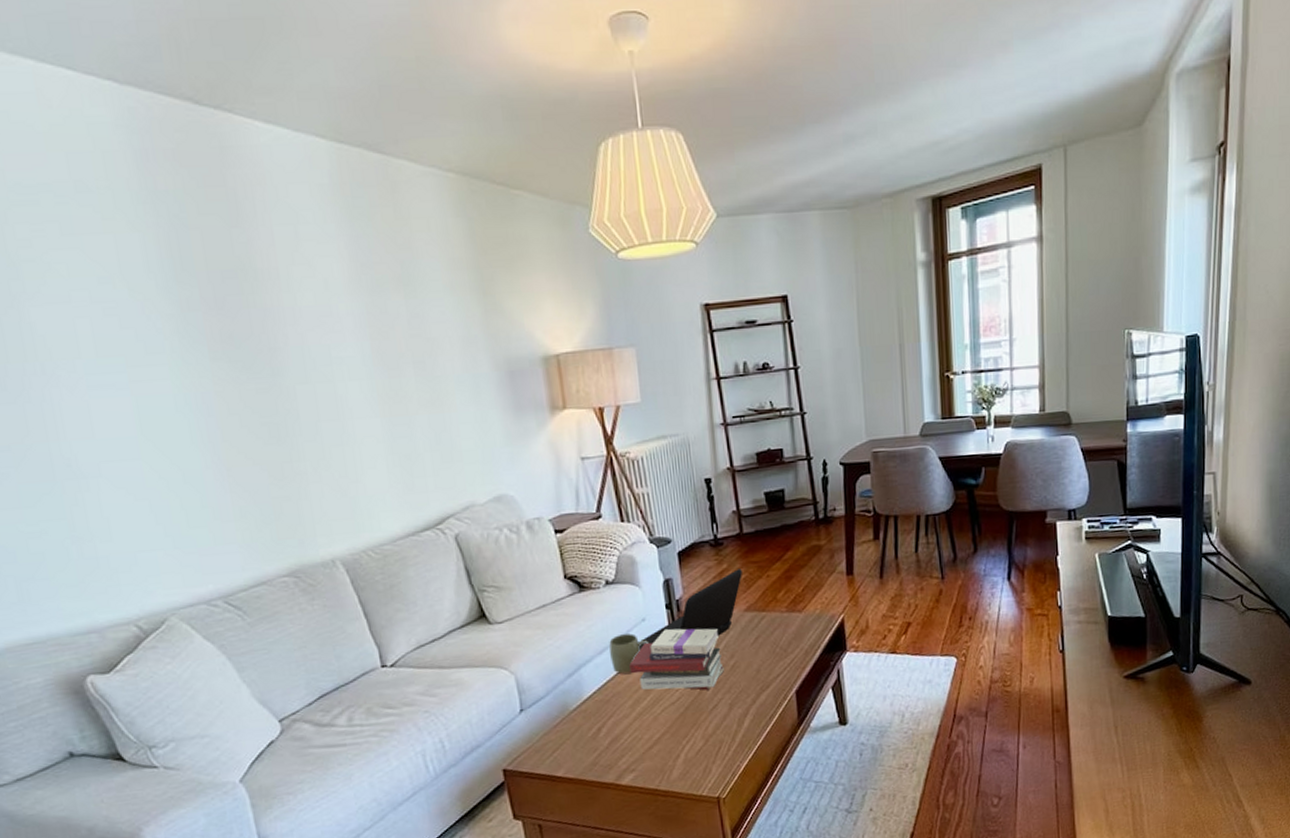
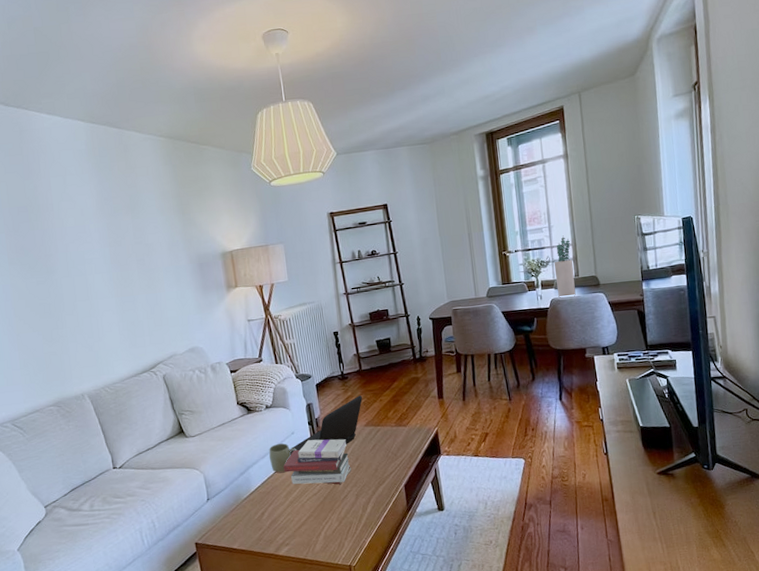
vase: none [1013,353,1039,441] -> present [554,235,576,298]

